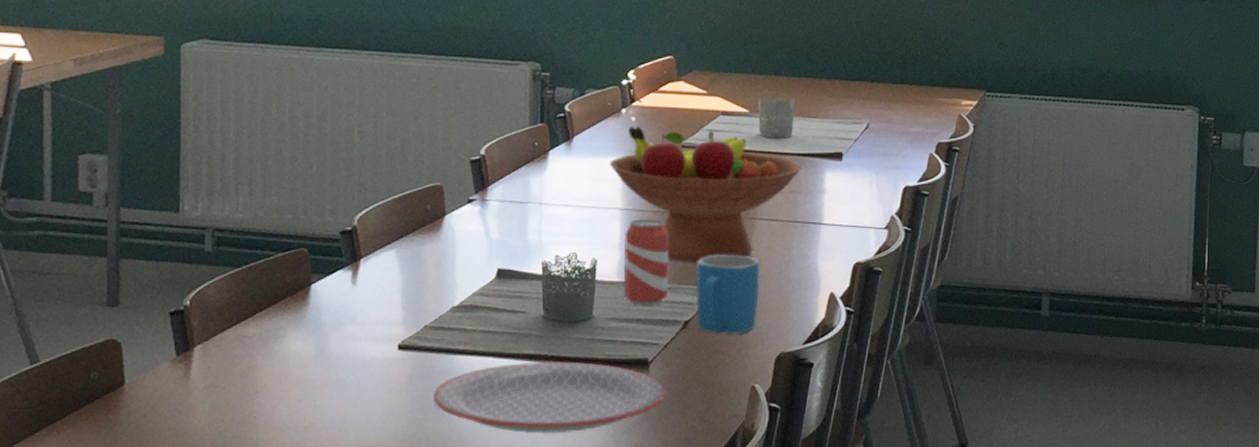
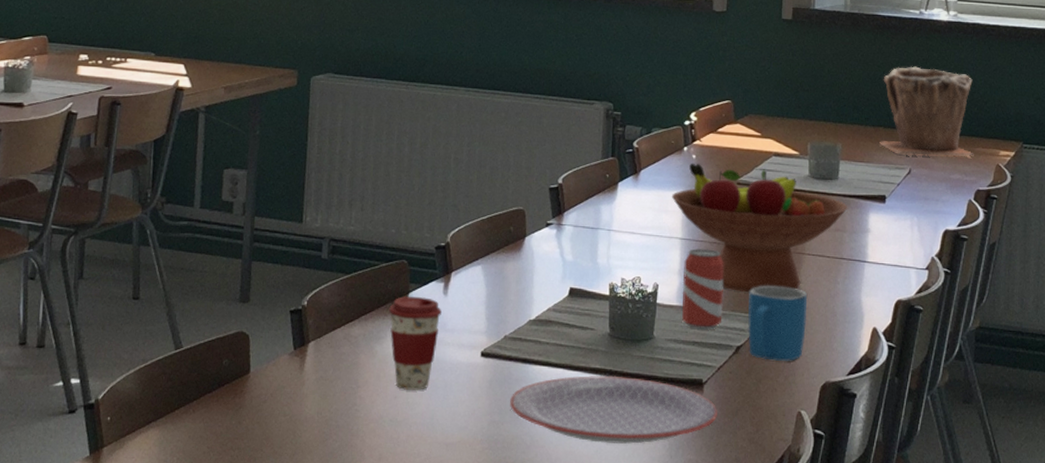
coffee cup: none [288,288,350,392] -> present [389,296,442,390]
plant pot: none [834,13,935,108] -> present [878,66,974,157]

